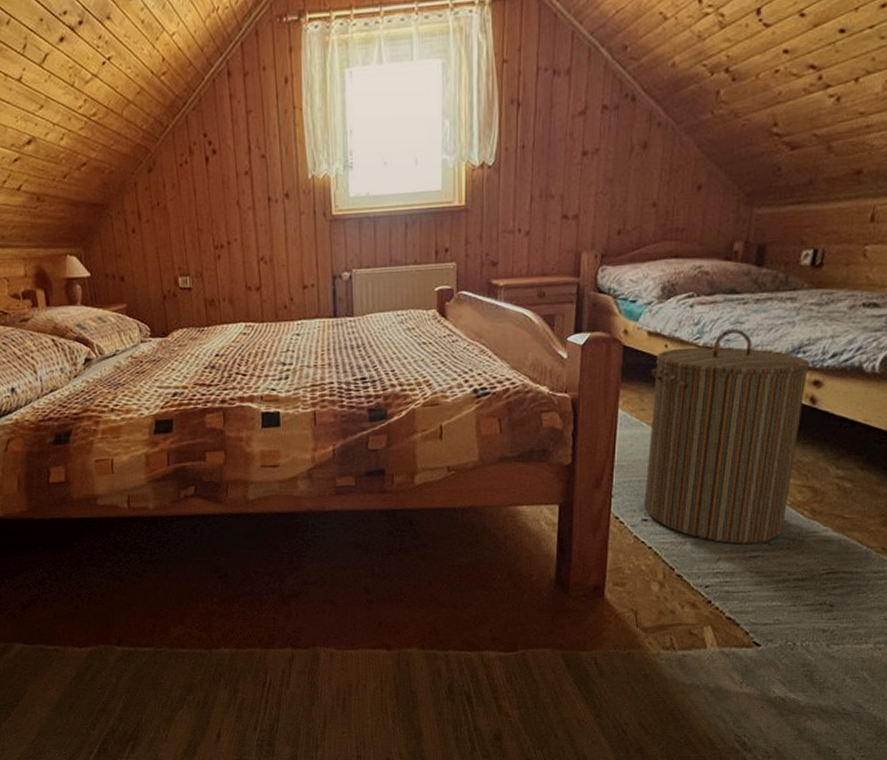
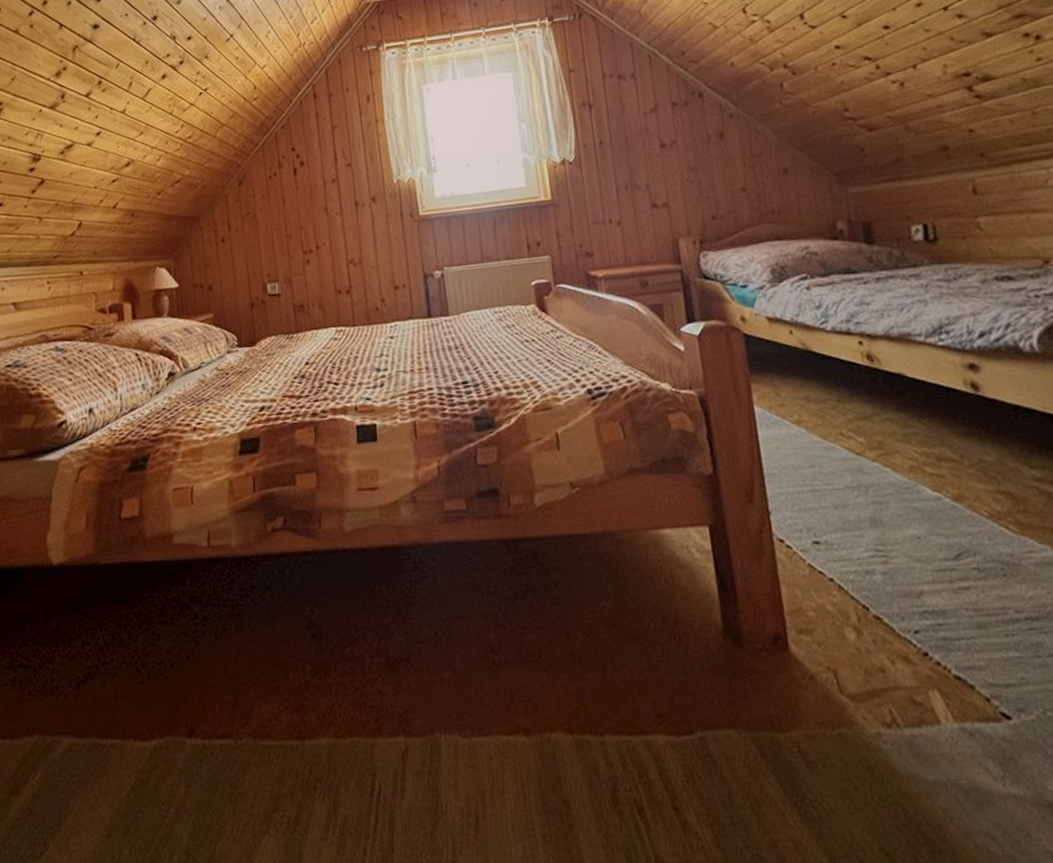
laundry hamper: present [643,329,810,544] -> none [781,310,990,572]

